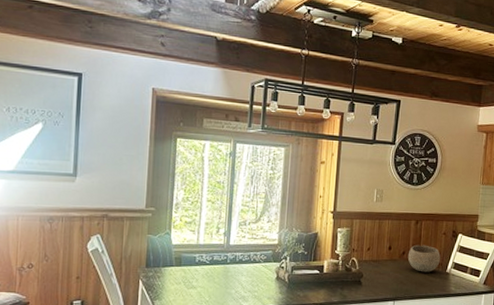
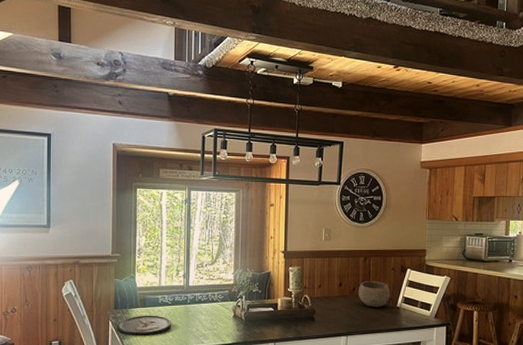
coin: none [148,274,209,298] -> present [117,315,172,337]

